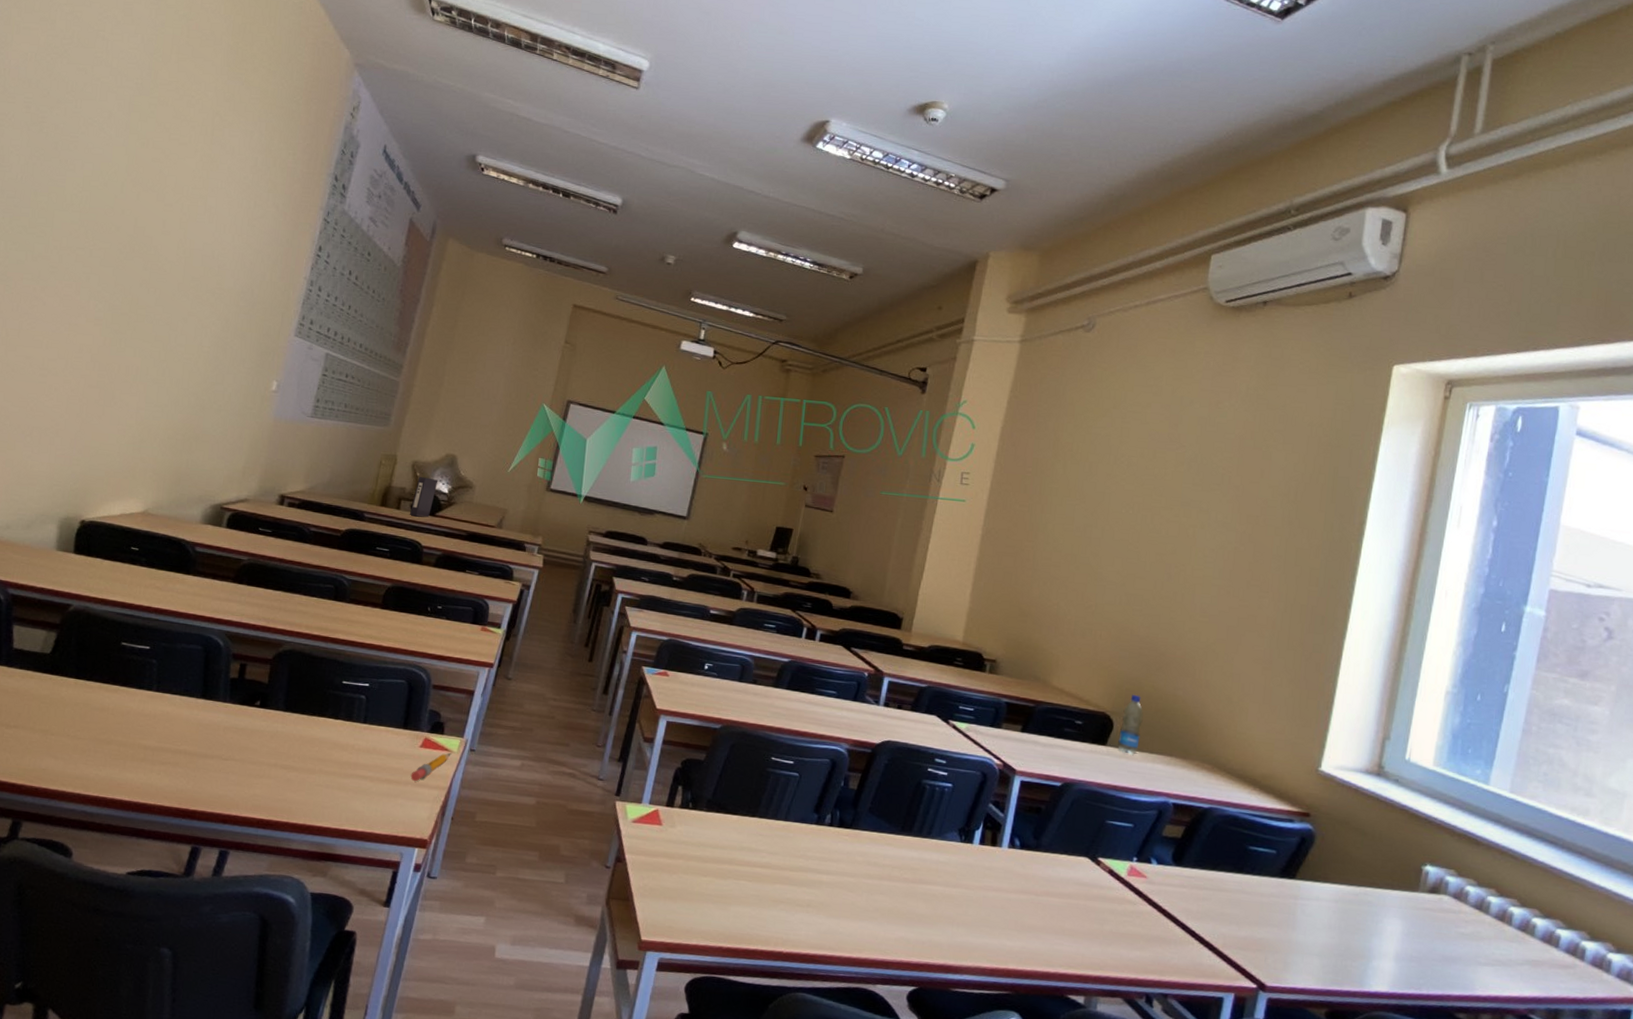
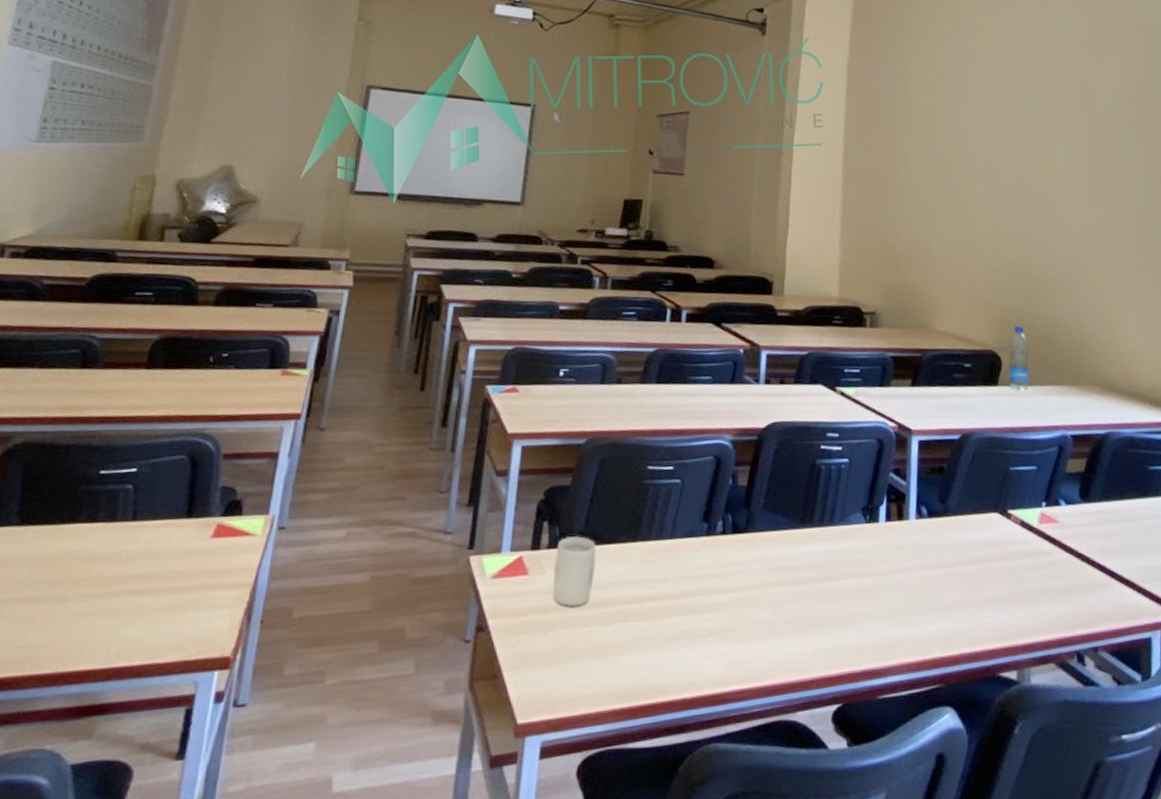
binder: present [409,477,439,518] -> none [176,197,212,247]
pencil: present [410,752,452,782] -> none [201,536,255,584]
mug: none [681,802,720,859] -> present [552,536,597,608]

